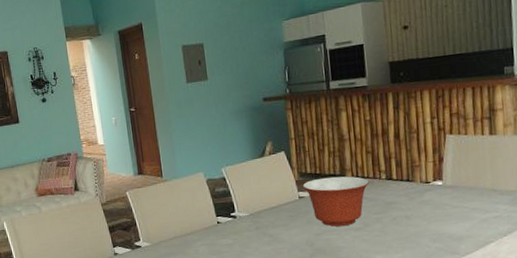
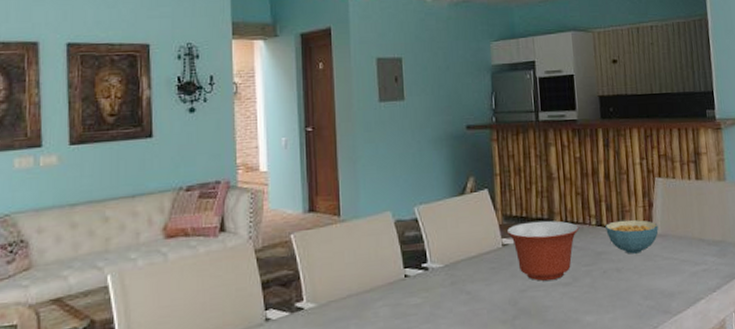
cereal bowl: none [395,173,449,204] -> present [605,220,659,254]

